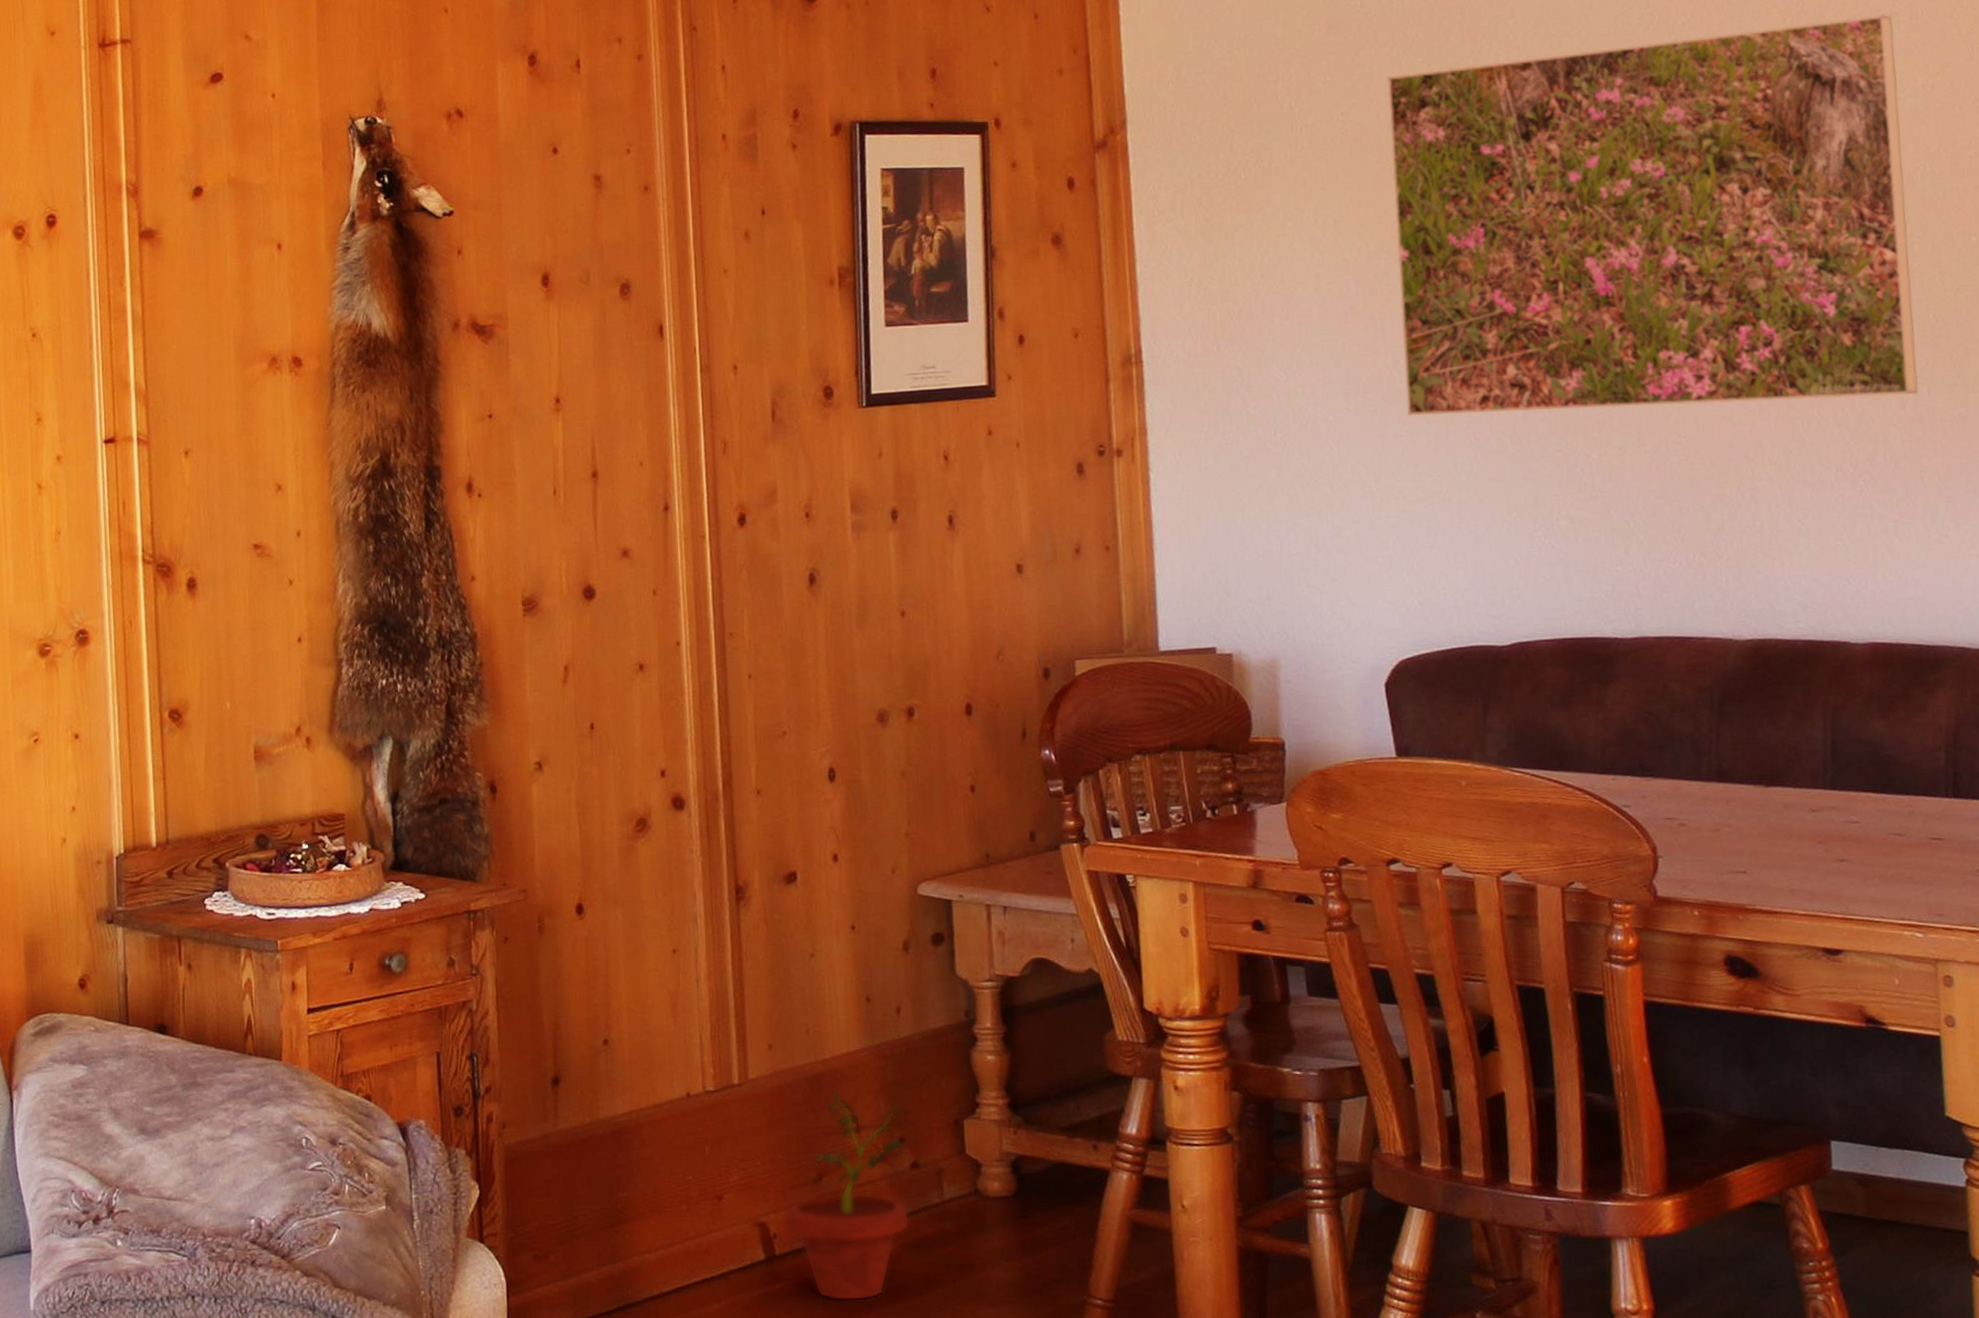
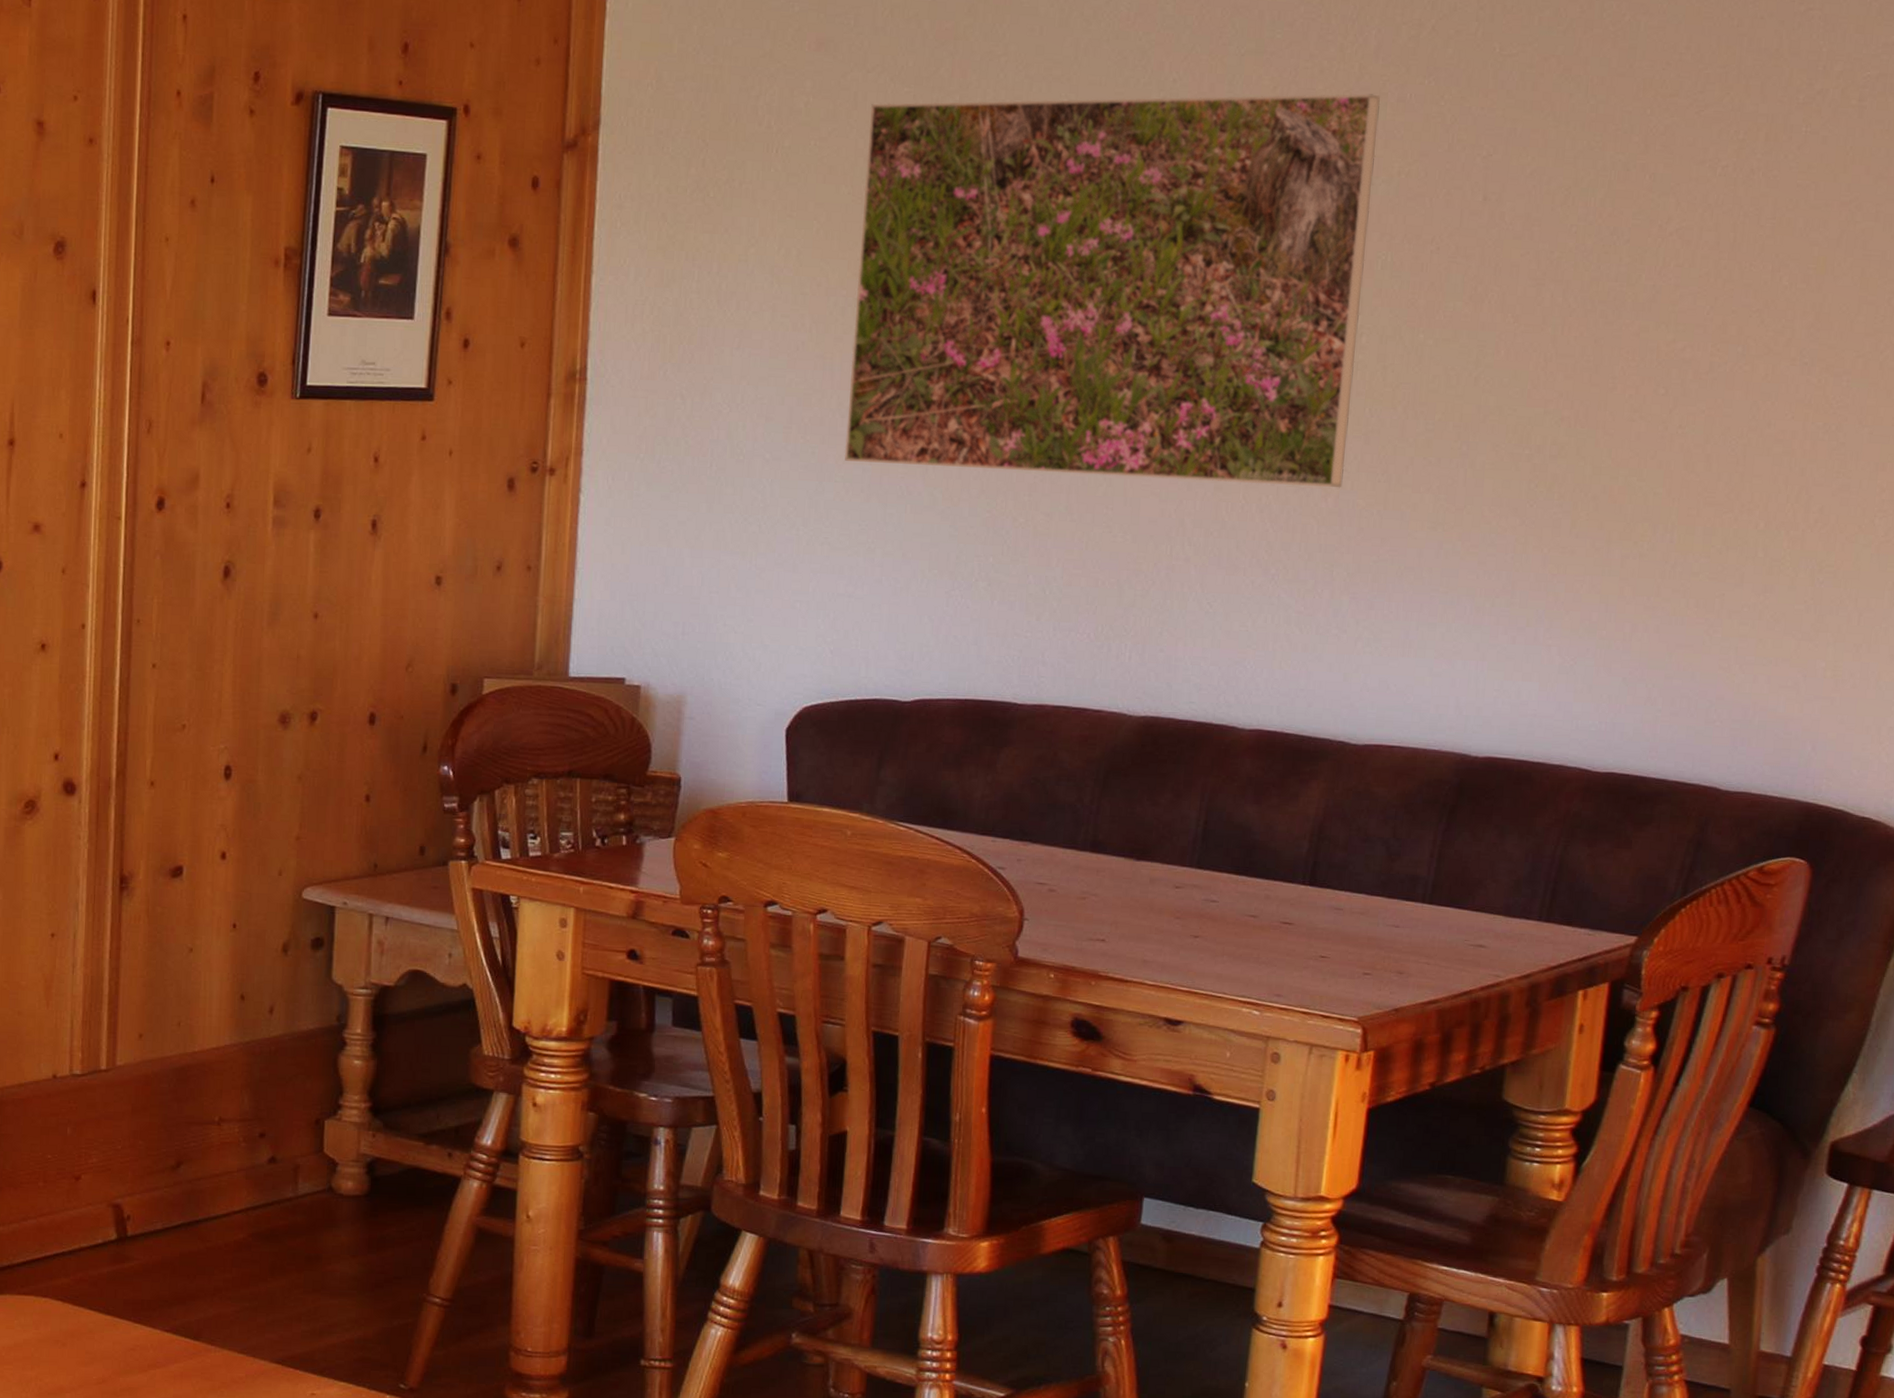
potted plant: present [785,1091,910,1301] -> none [139,1084,272,1285]

